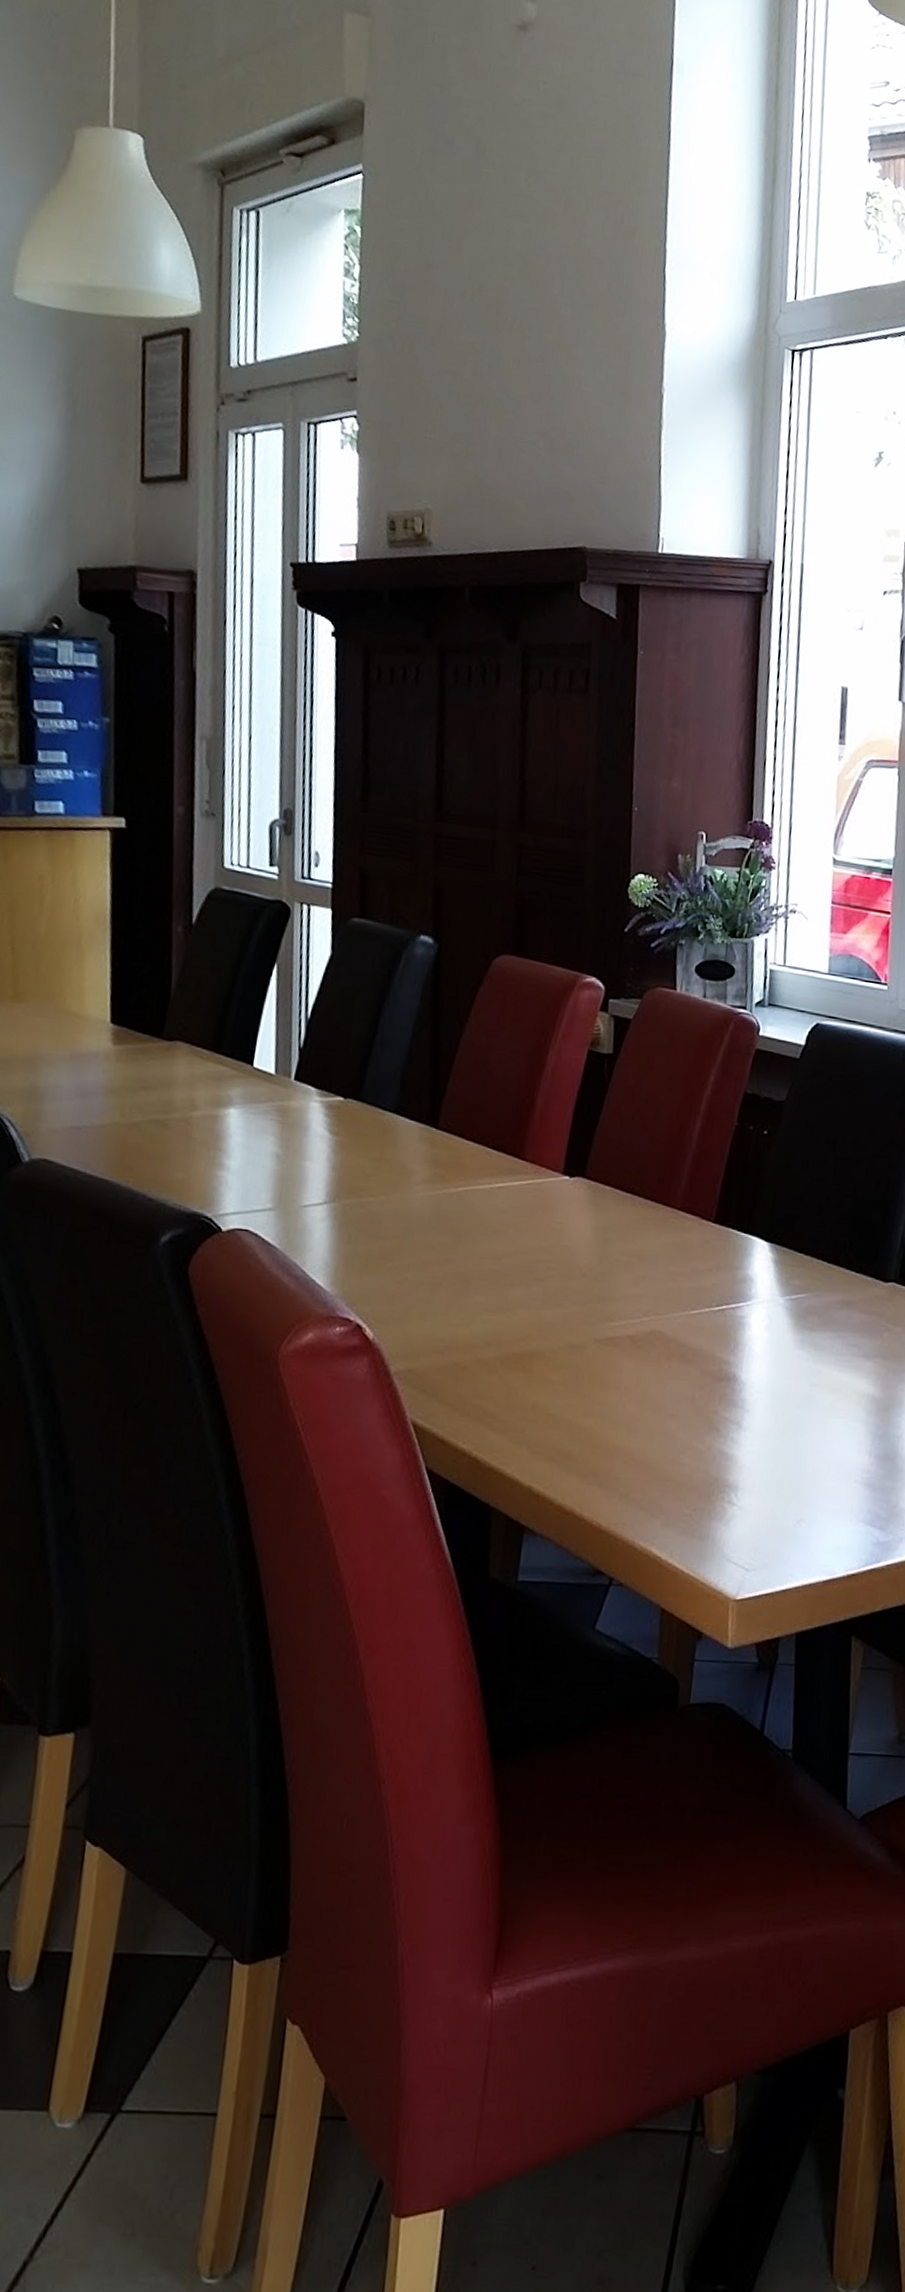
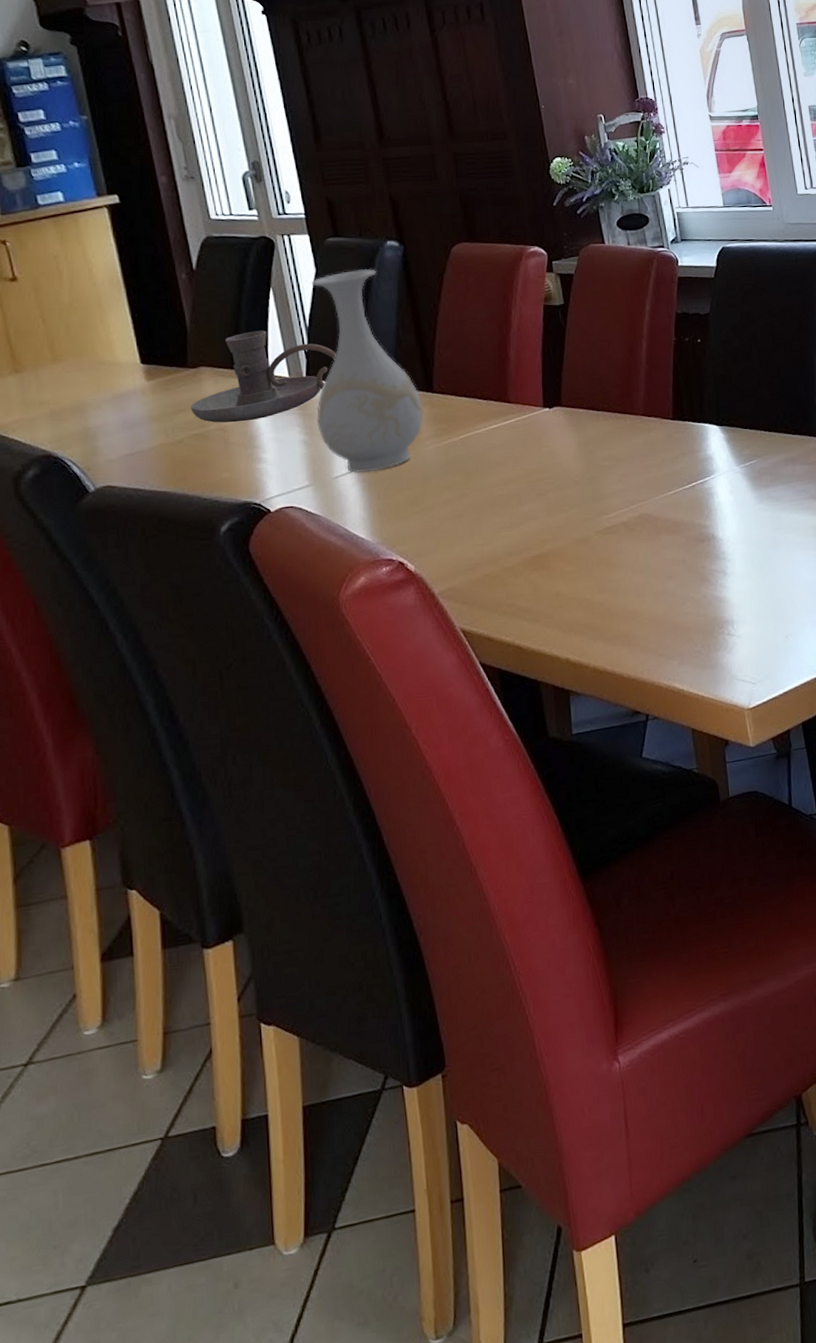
candle holder: none [155,1011,335,1118] -> present [190,330,336,423]
vase: none [295,961,422,1209] -> present [311,269,424,474]

